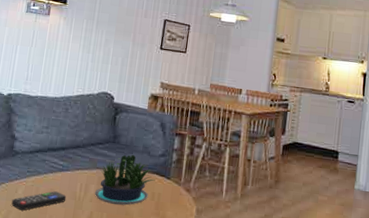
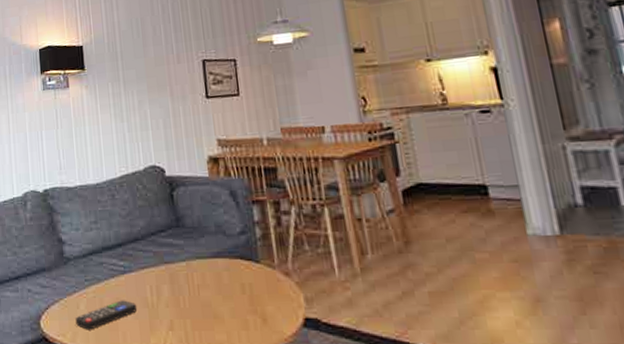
potted plant: present [94,154,156,205] -> none [169,238,241,306]

